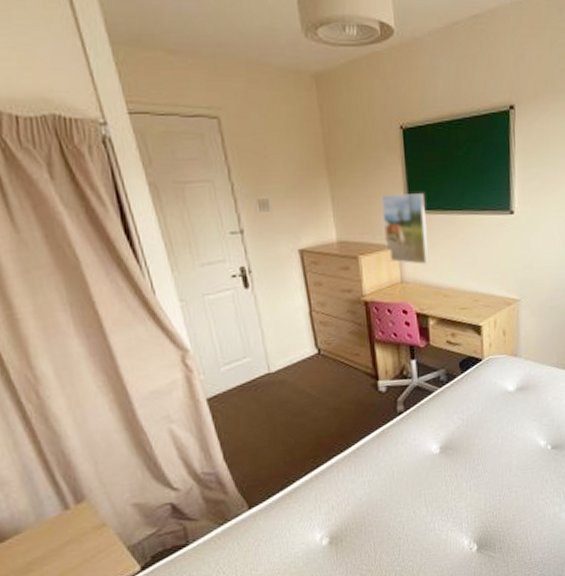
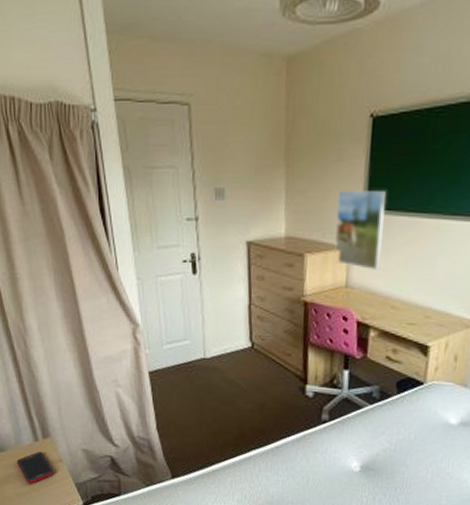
cell phone: none [39,520,97,565] -> present [16,451,55,484]

